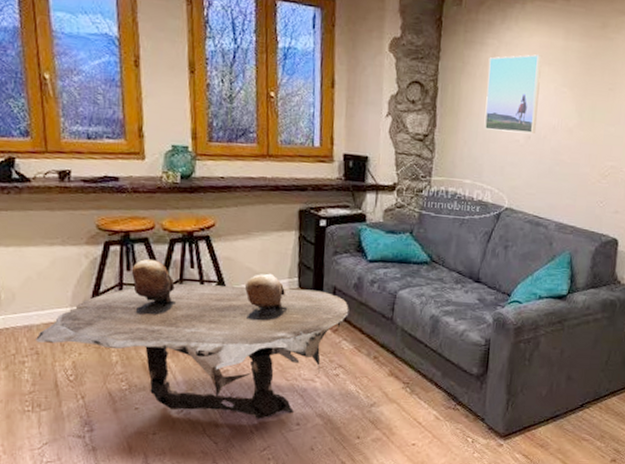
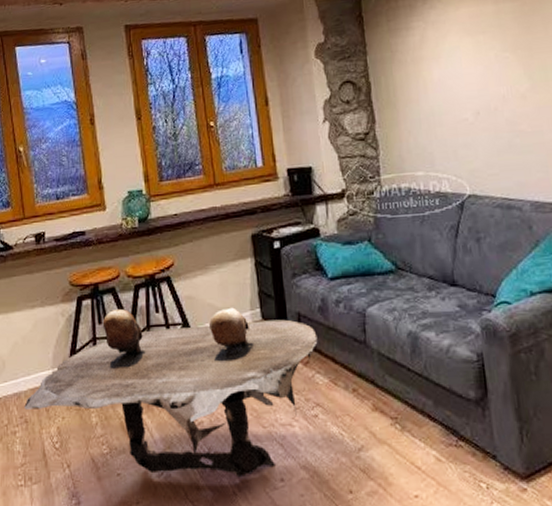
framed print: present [484,54,543,134] -> none [417,25,484,114]

